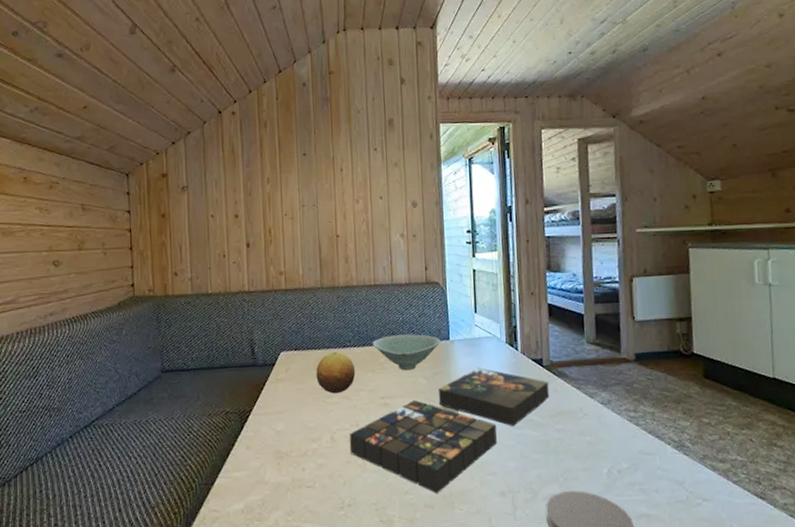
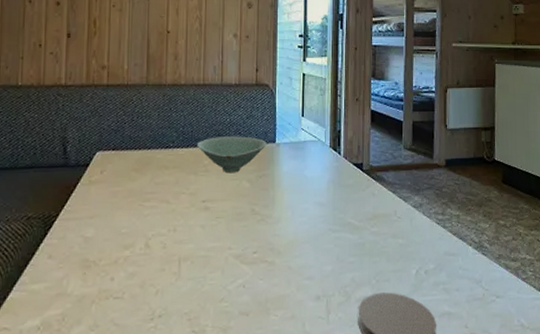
fruit: present [316,352,356,394] -> none [134,153,177,197]
board game: present [349,367,550,494] -> none [164,171,368,301]

